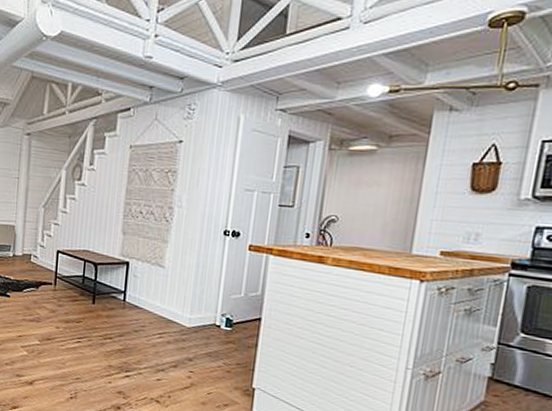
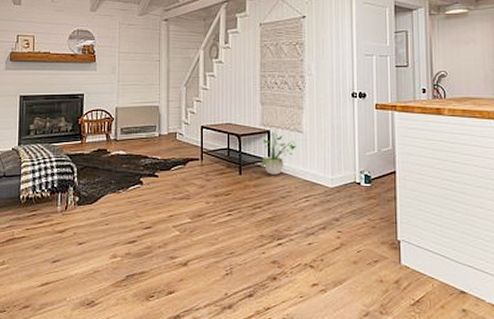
potted plant: none [116,259,156,308] -> present [261,127,296,175]

